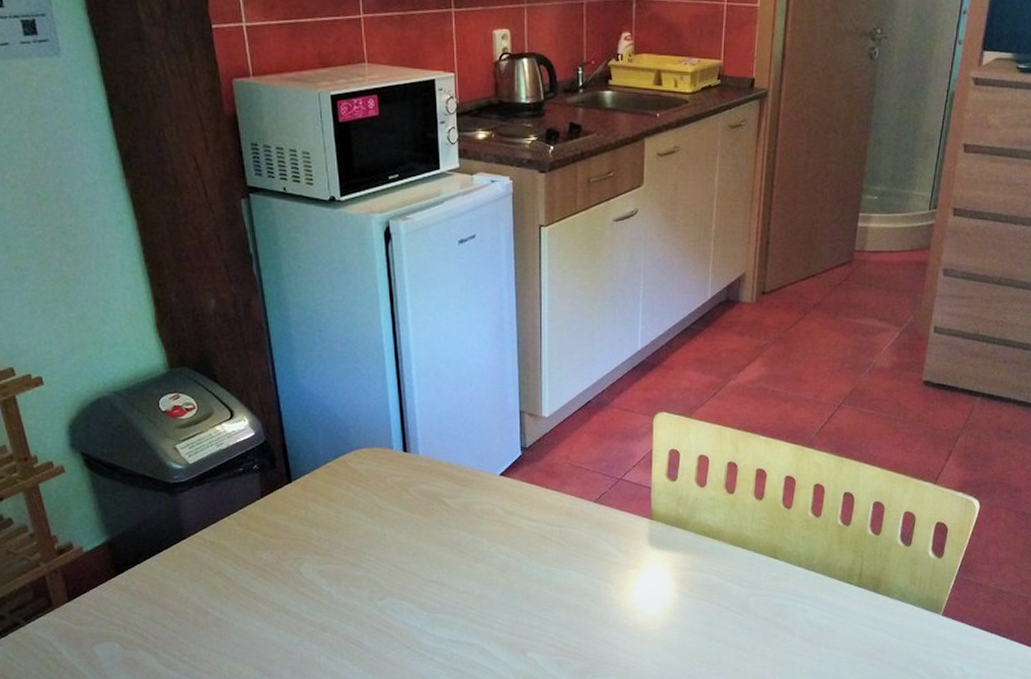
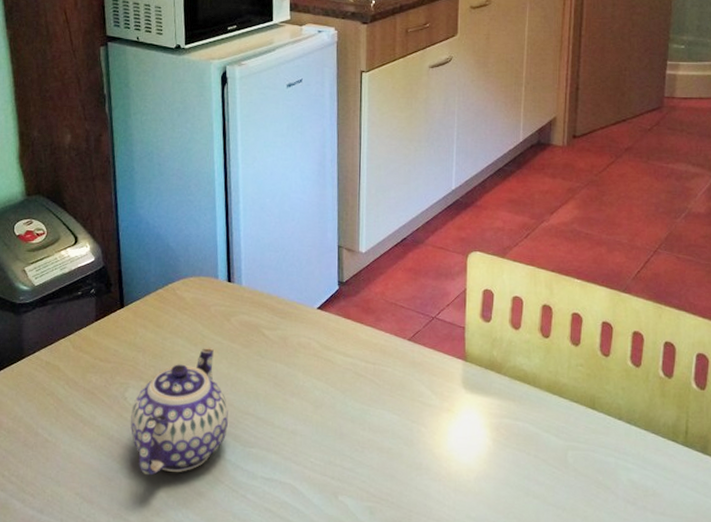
teapot: none [307,518,411,646] -> present [130,347,228,476]

